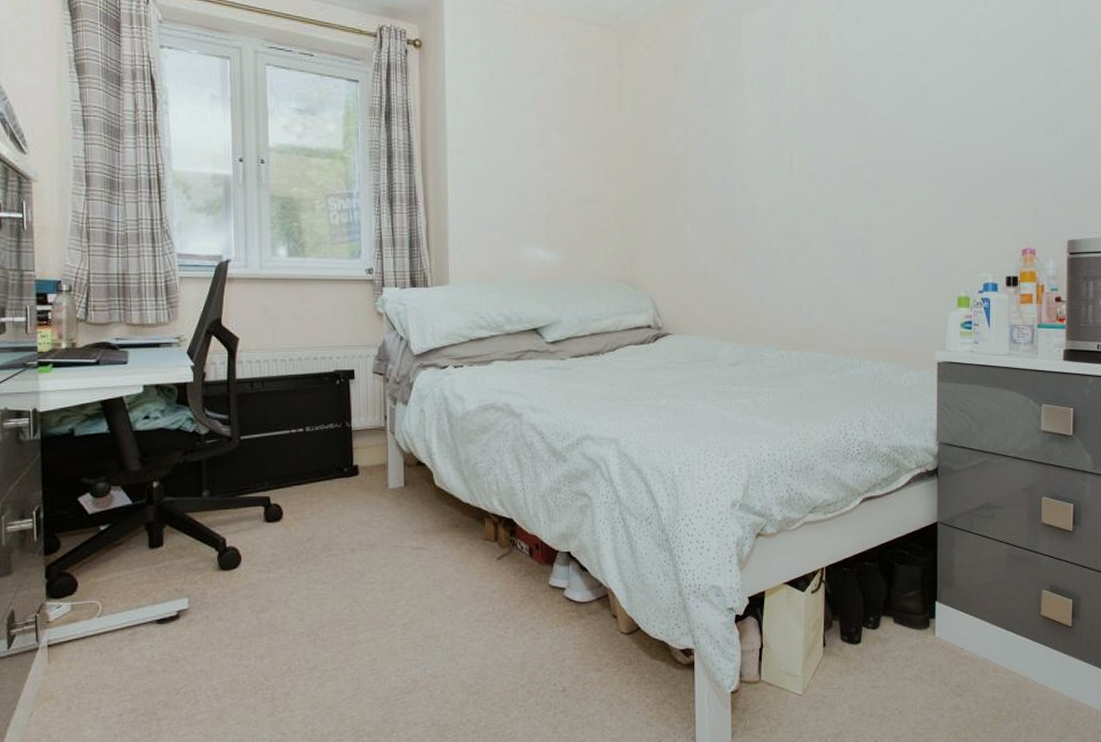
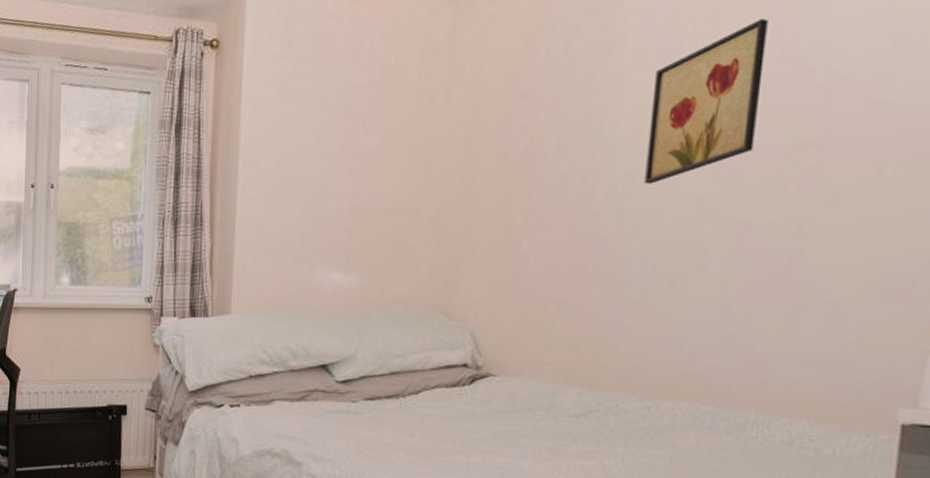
wall art: none [766,71,836,187] -> present [644,18,768,184]

